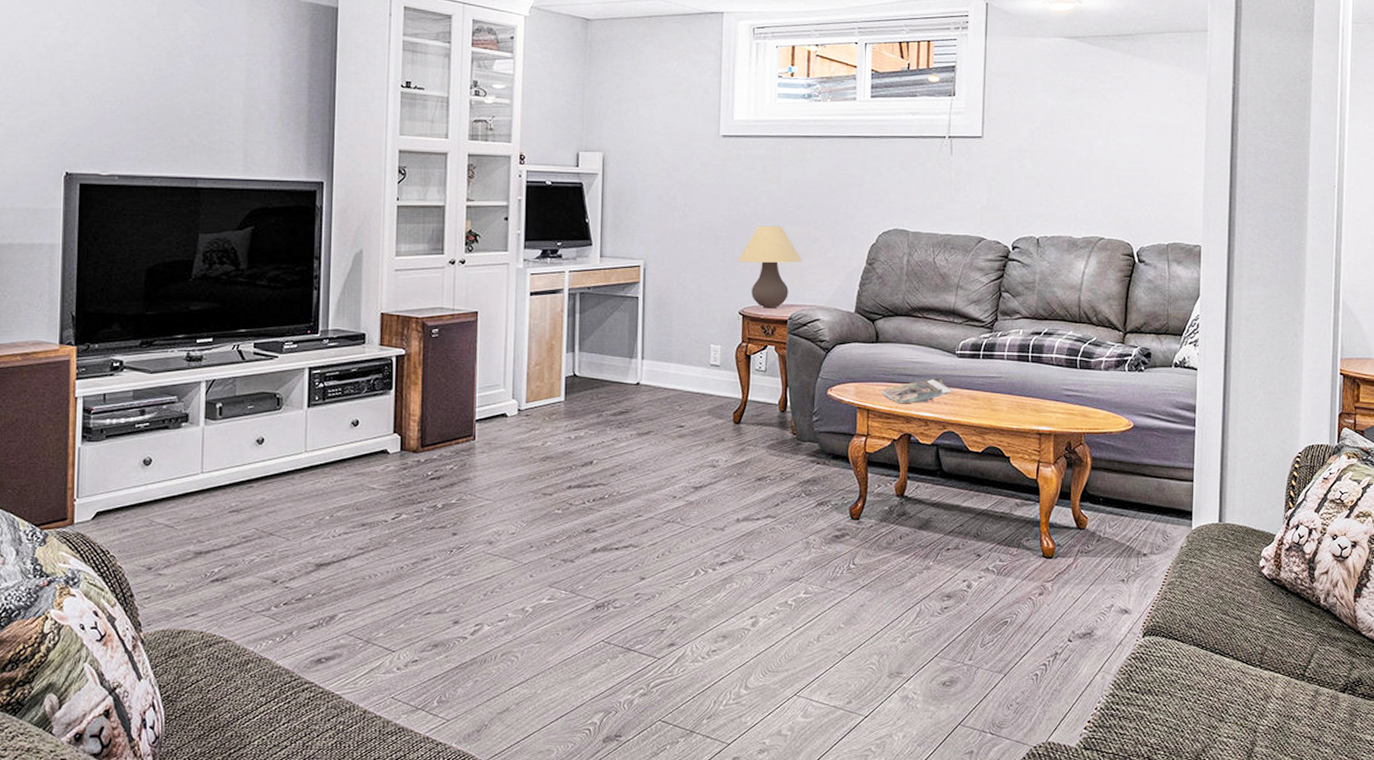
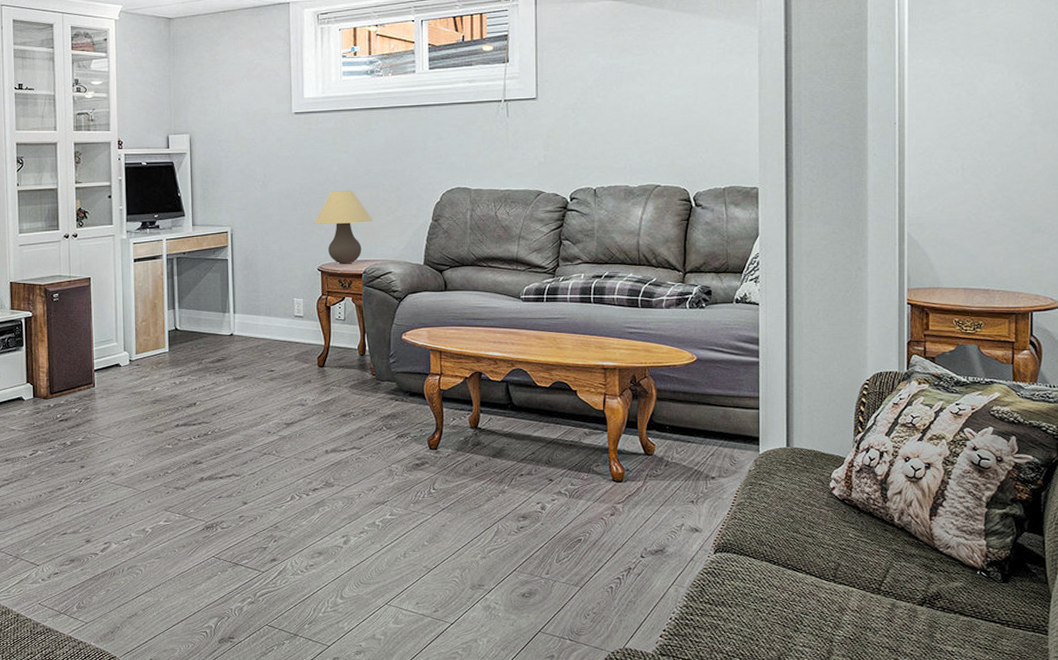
magazine: present [880,378,952,404] -> none [451,321,519,345]

